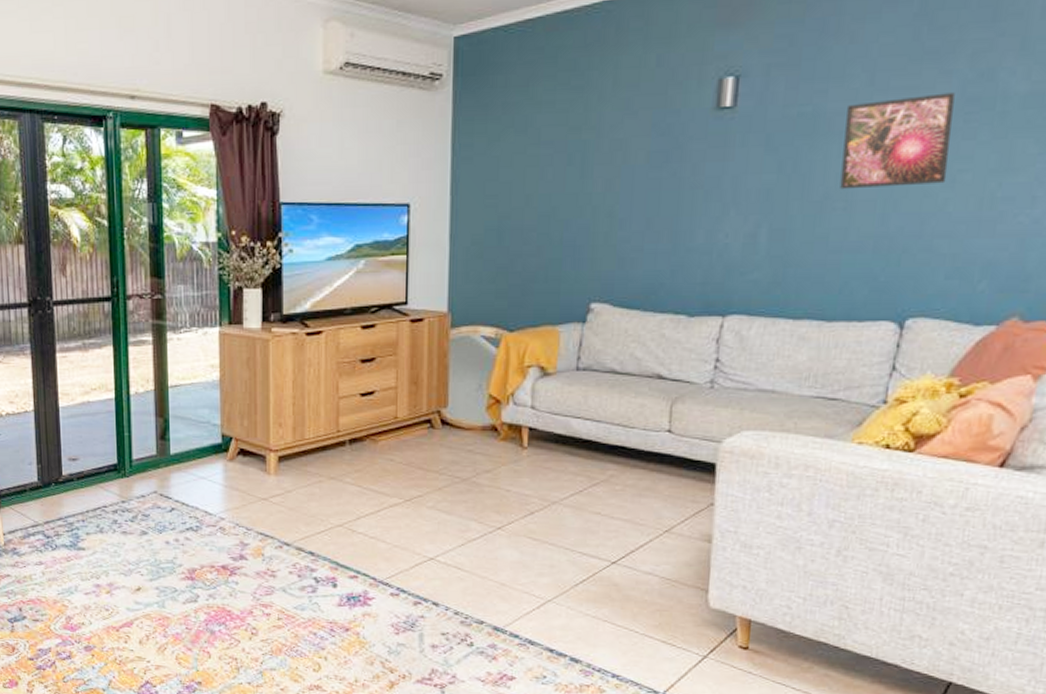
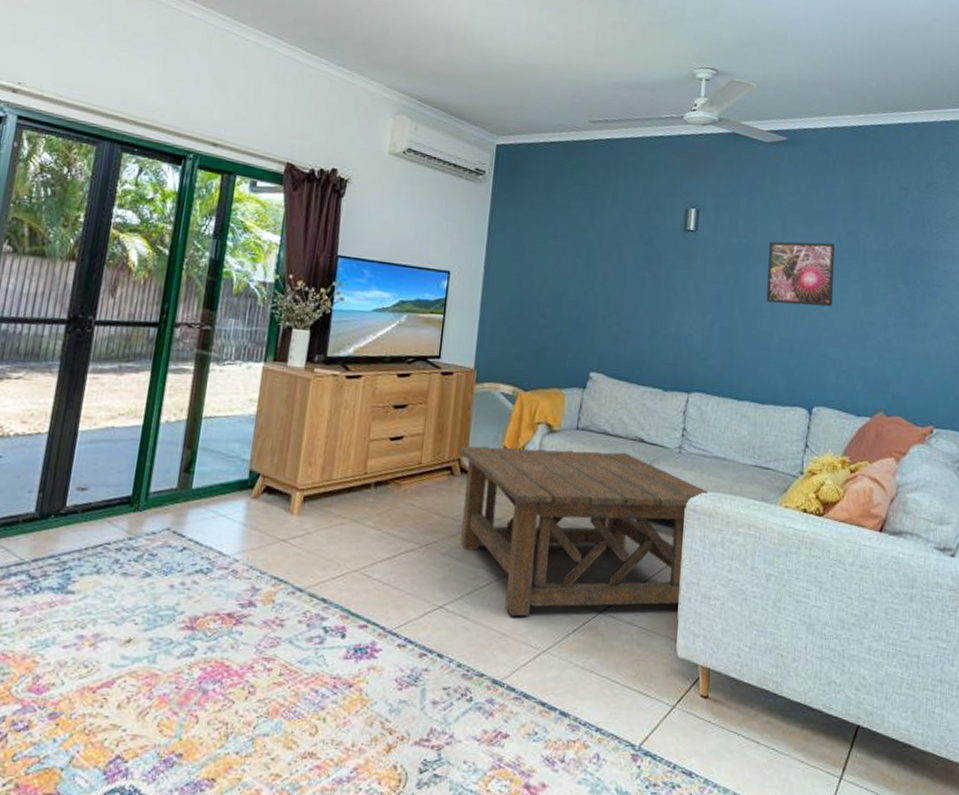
coffee table: none [438,392,749,568] -> present [459,446,708,617]

